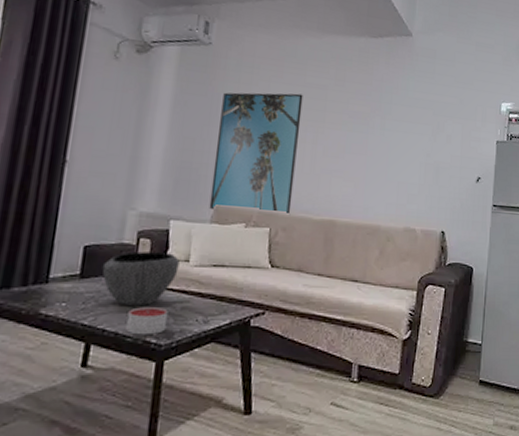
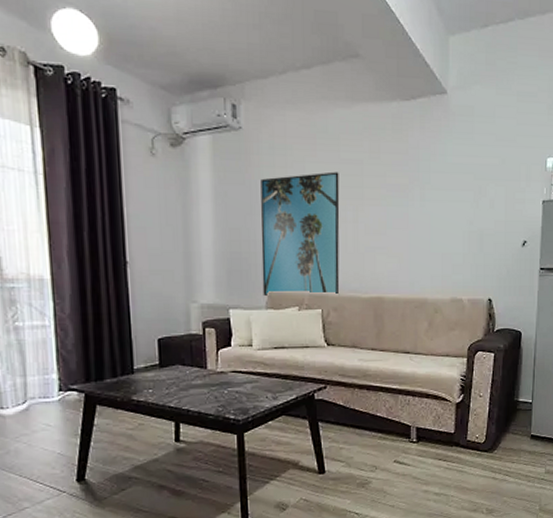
bowl: present [102,251,180,306] -> none [177,339,244,388]
candle: present [126,307,168,335] -> none [206,388,241,413]

